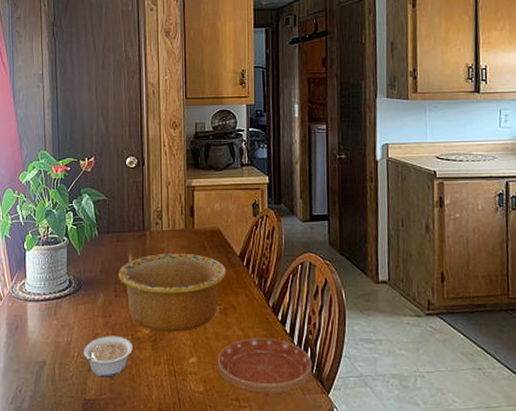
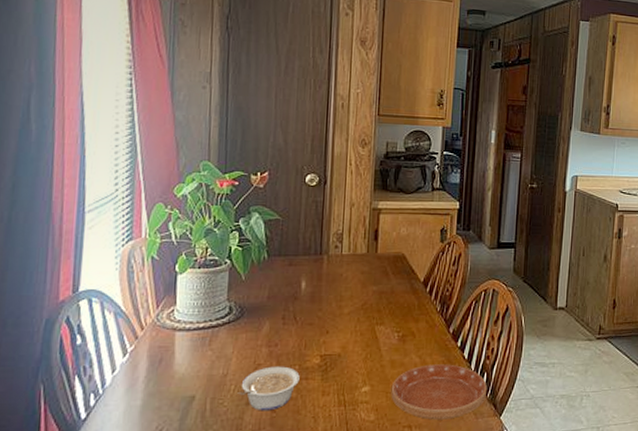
bowl: present [118,253,226,332] -> none [288,278,408,361]

